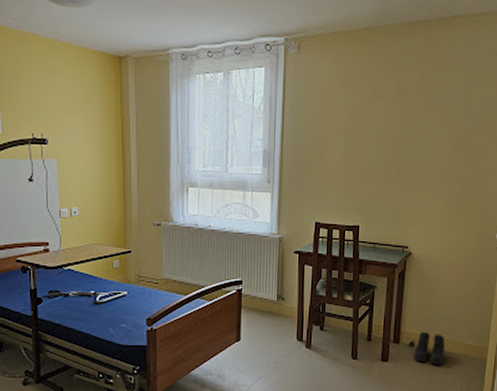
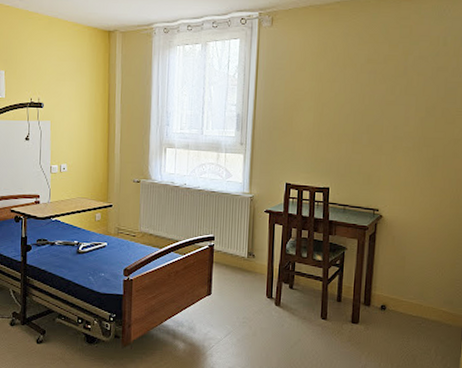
boots: present [414,331,446,366] -> none [385,295,419,332]

